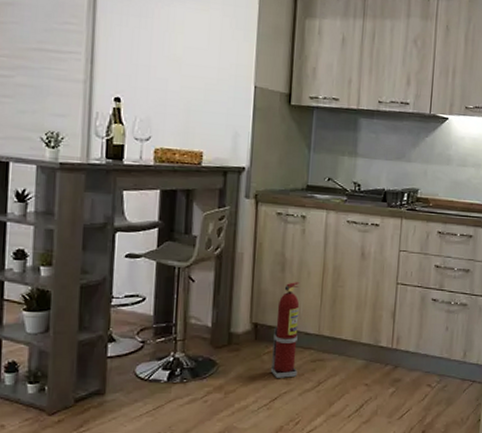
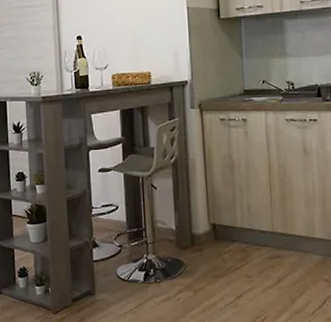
fire extinguisher: present [270,282,300,378] -> none [231,182,258,276]

